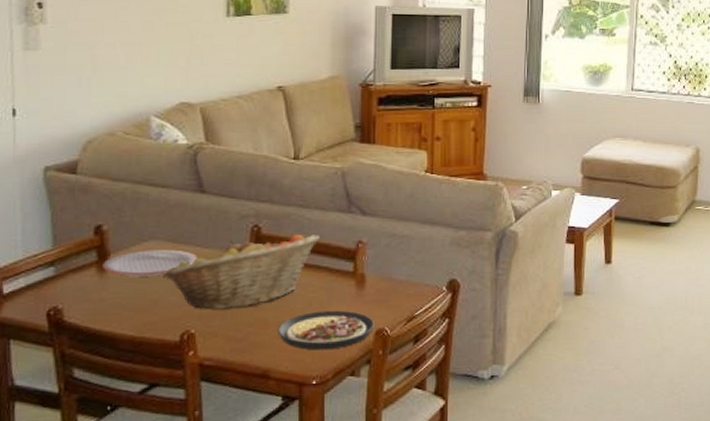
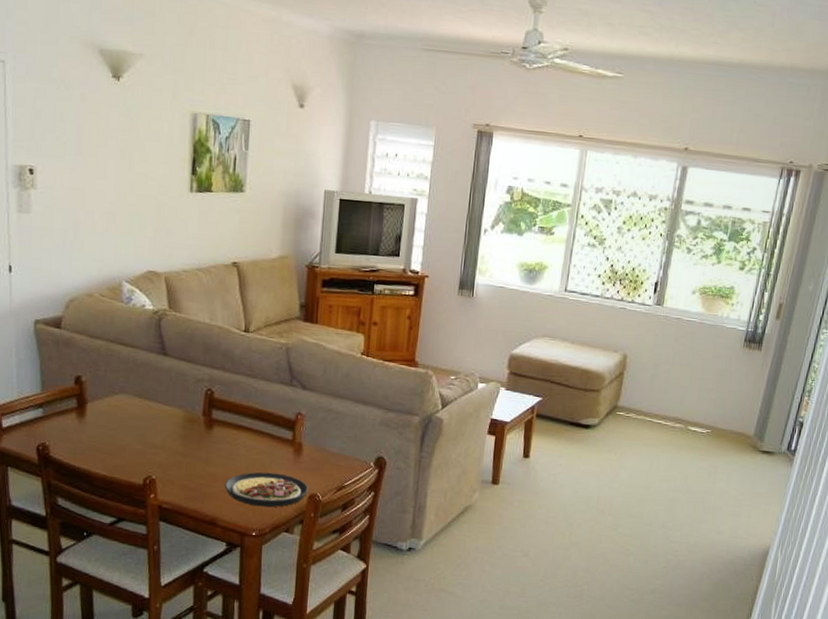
plate: present [103,249,197,277] -> none [81,401,159,426]
fruit basket: present [162,234,319,310] -> none [130,400,264,461]

